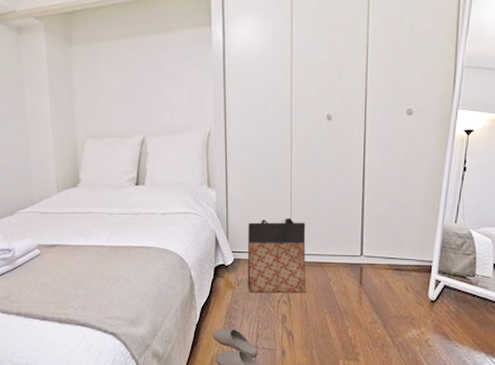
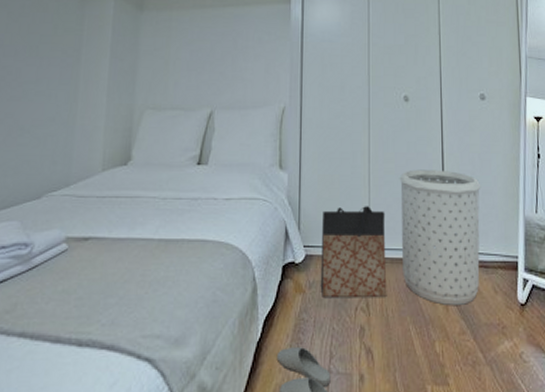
laundry basket: none [320,184,401,300] -> present [399,169,481,305]

